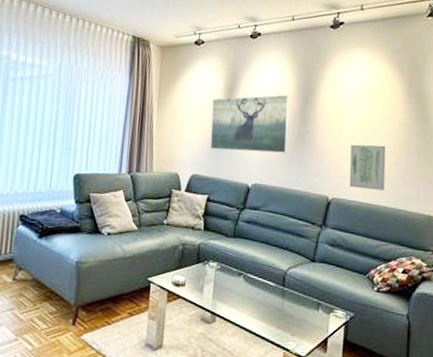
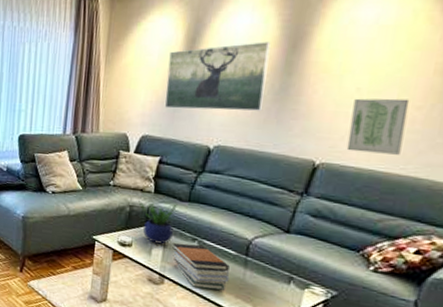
potted plant: none [190,238,224,281] -> present [138,201,178,244]
book stack: none [221,278,271,323] -> present [172,243,230,291]

